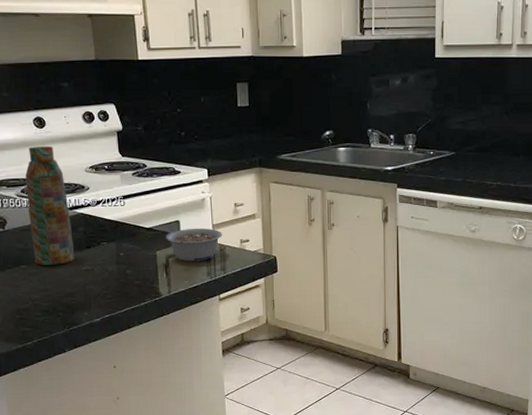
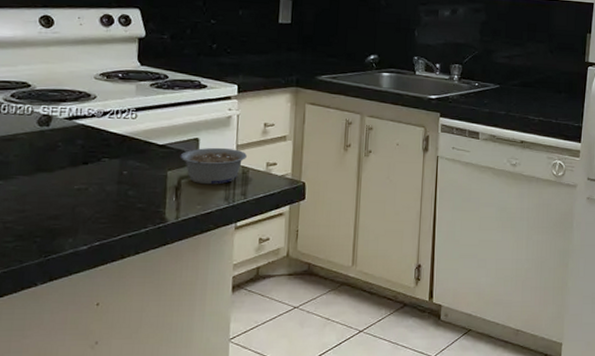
water bottle: present [25,146,75,265] -> none [14,47,68,182]

